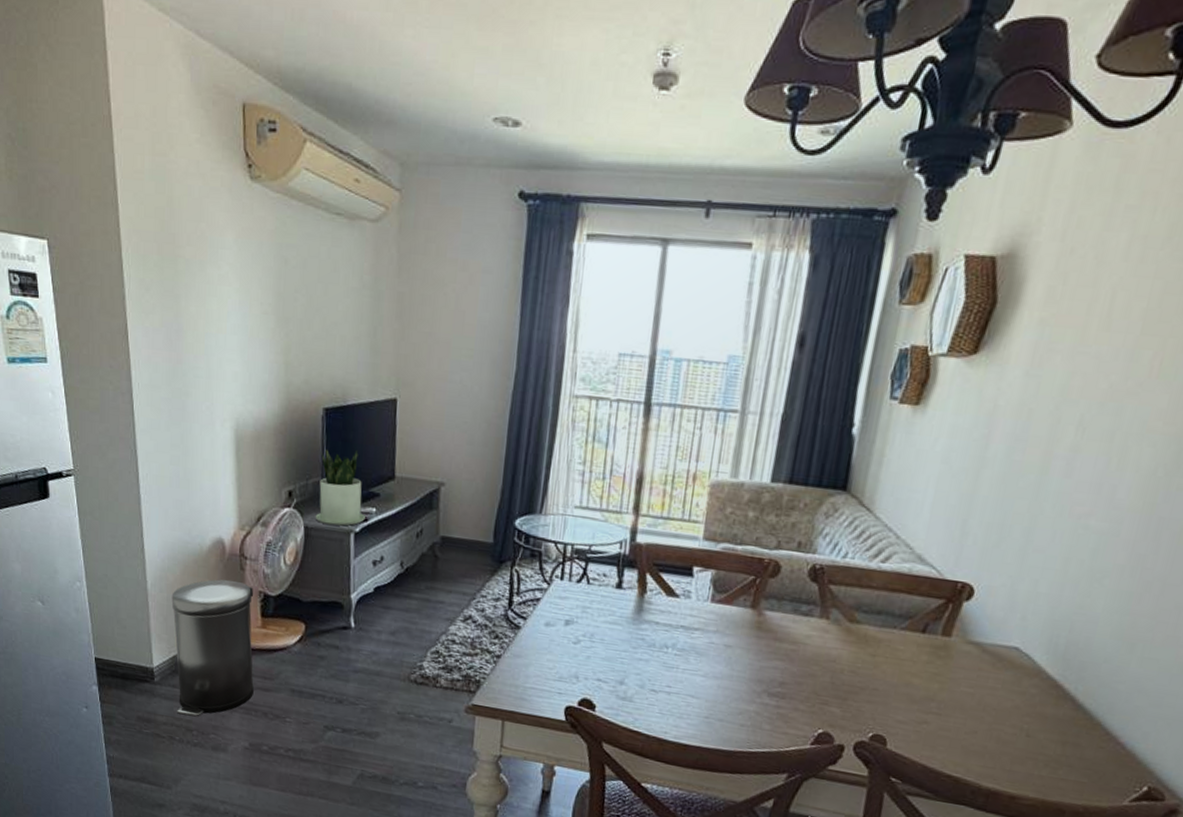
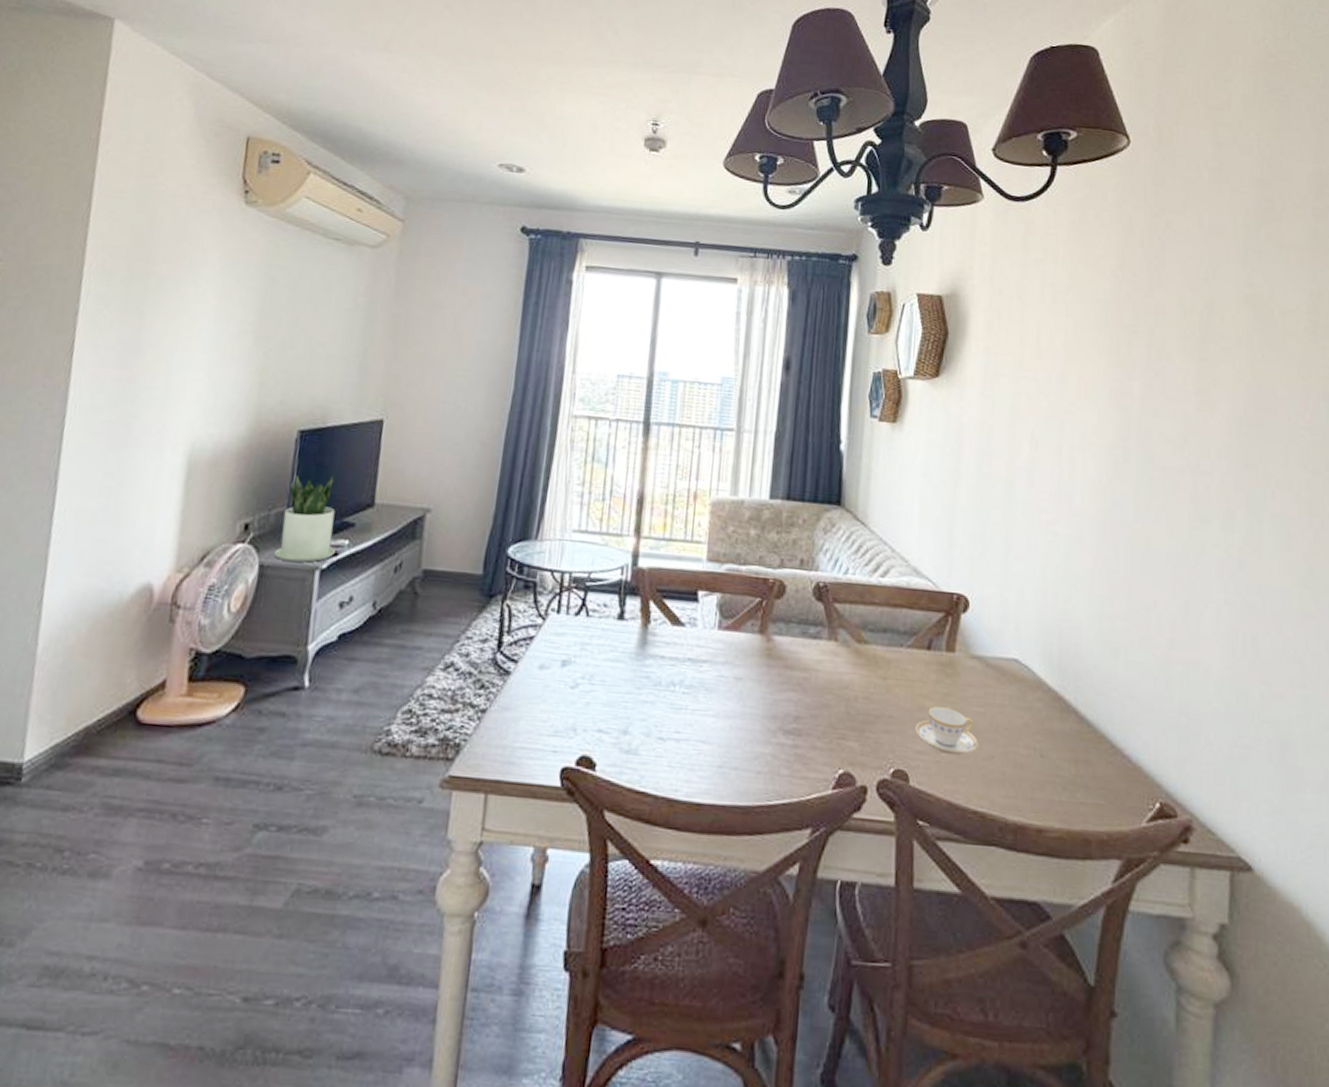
pedal bin: present [171,579,254,717] -> none [45,635,183,830]
teacup: none [898,683,963,728] -> present [915,705,978,755]

